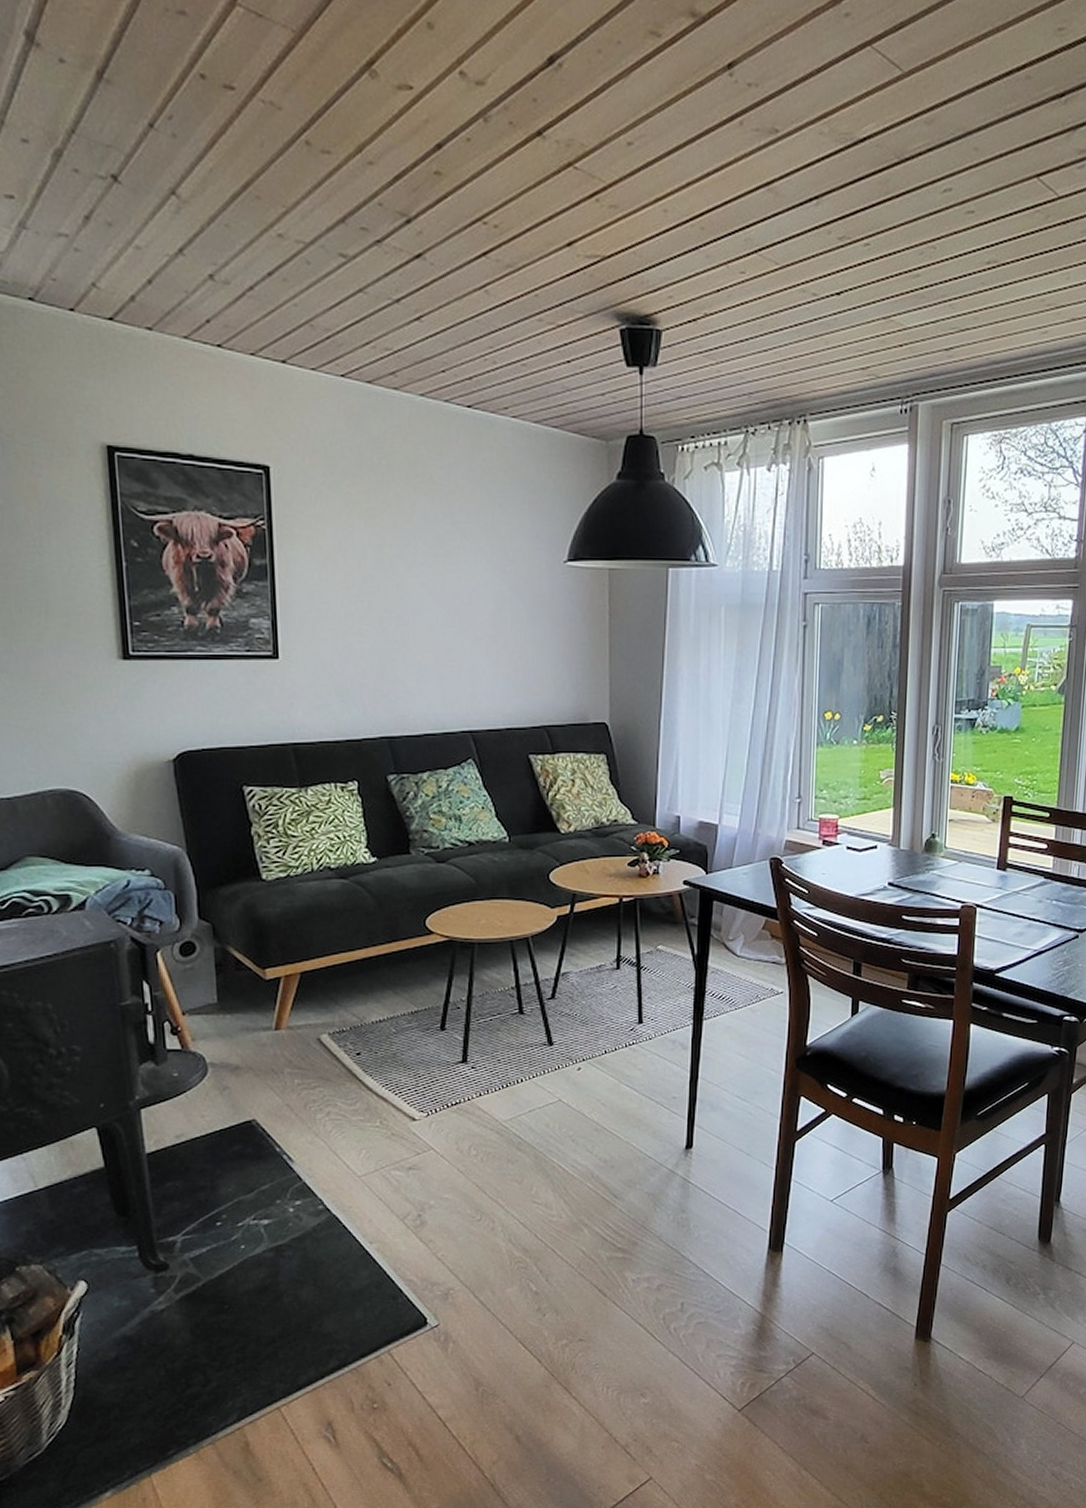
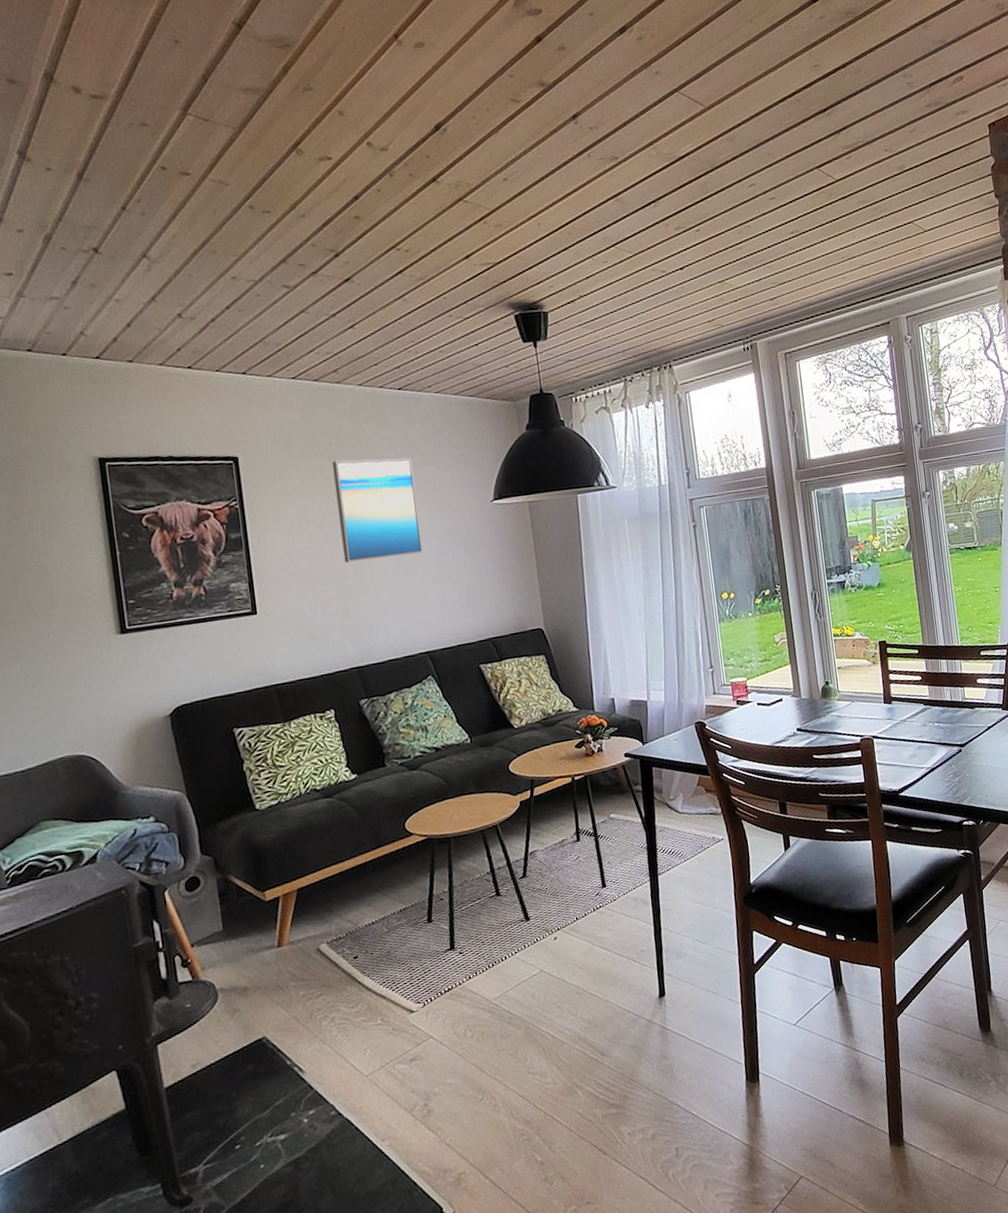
wall art: none [380,487,477,614] -> present [332,458,423,564]

